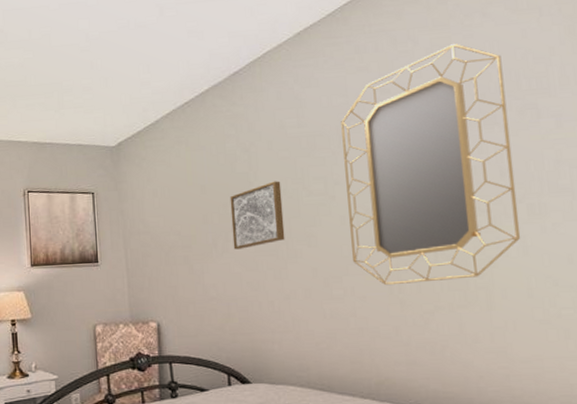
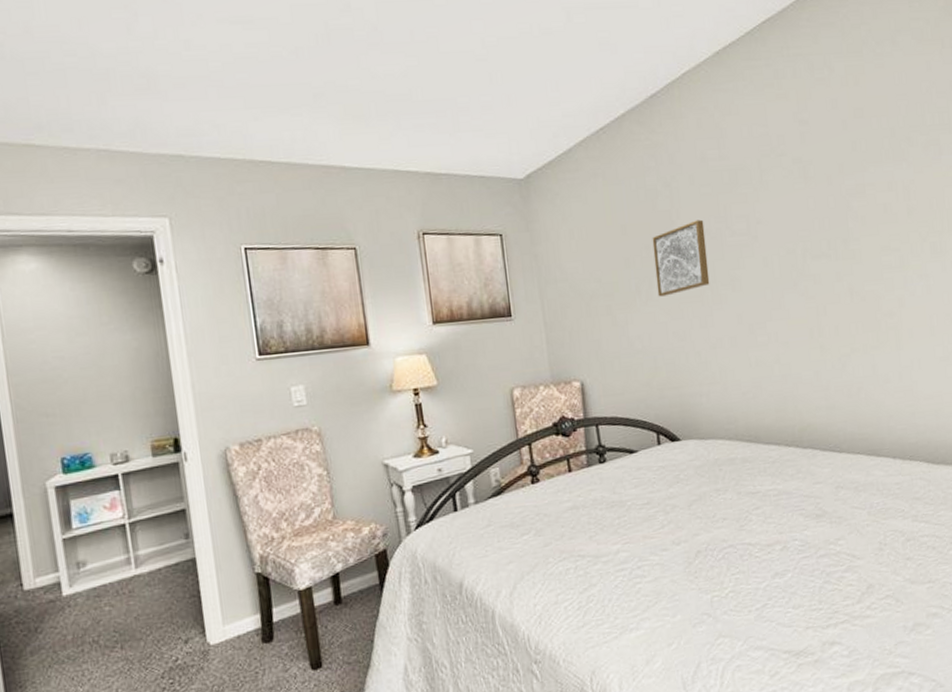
home mirror: present [341,43,521,286] -> none [762,72,925,330]

